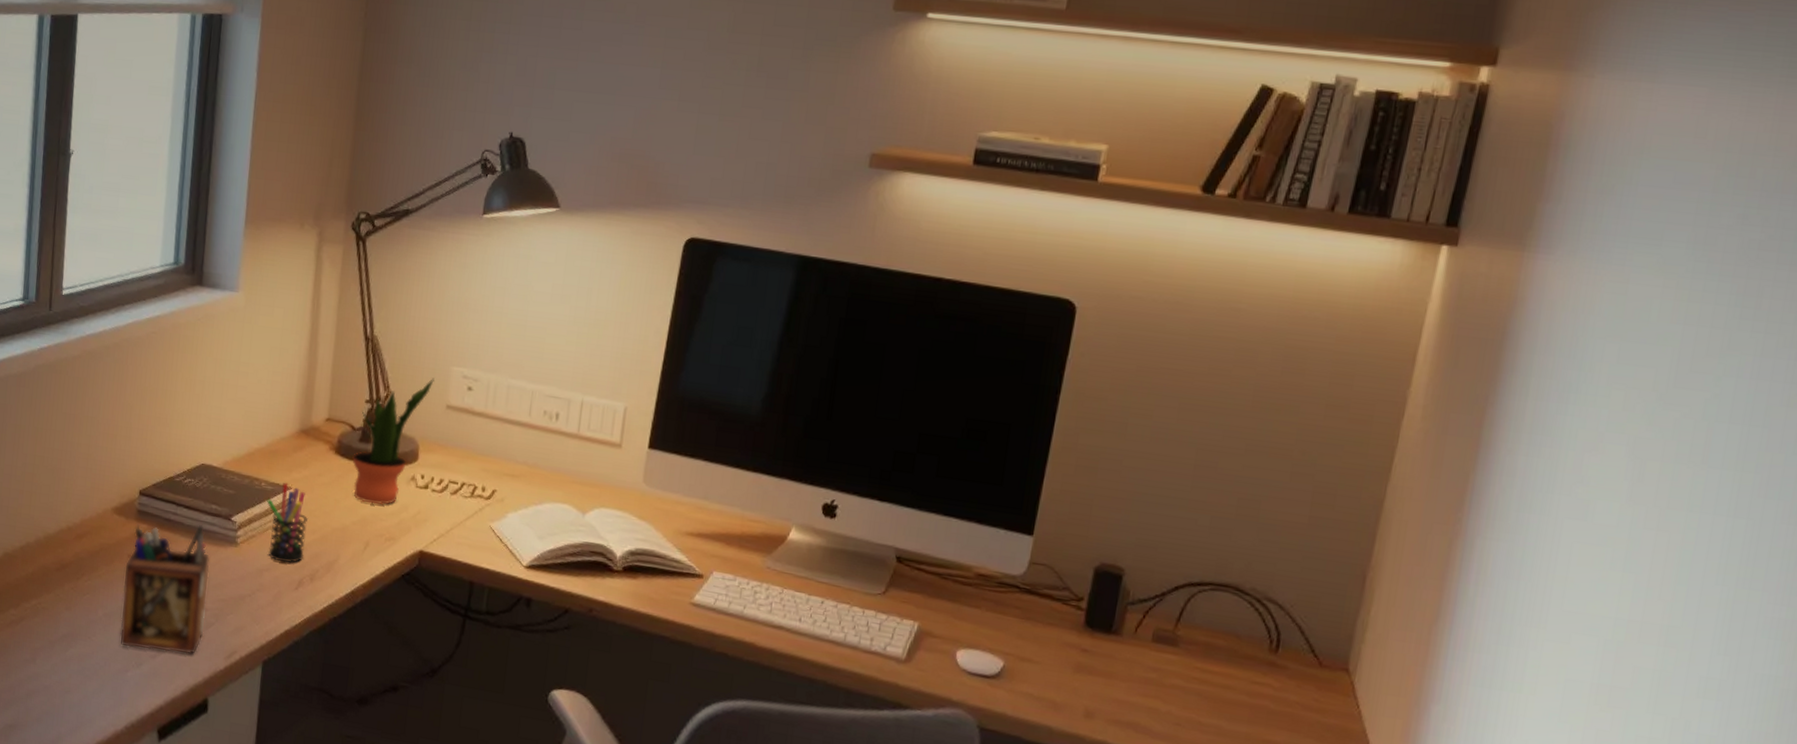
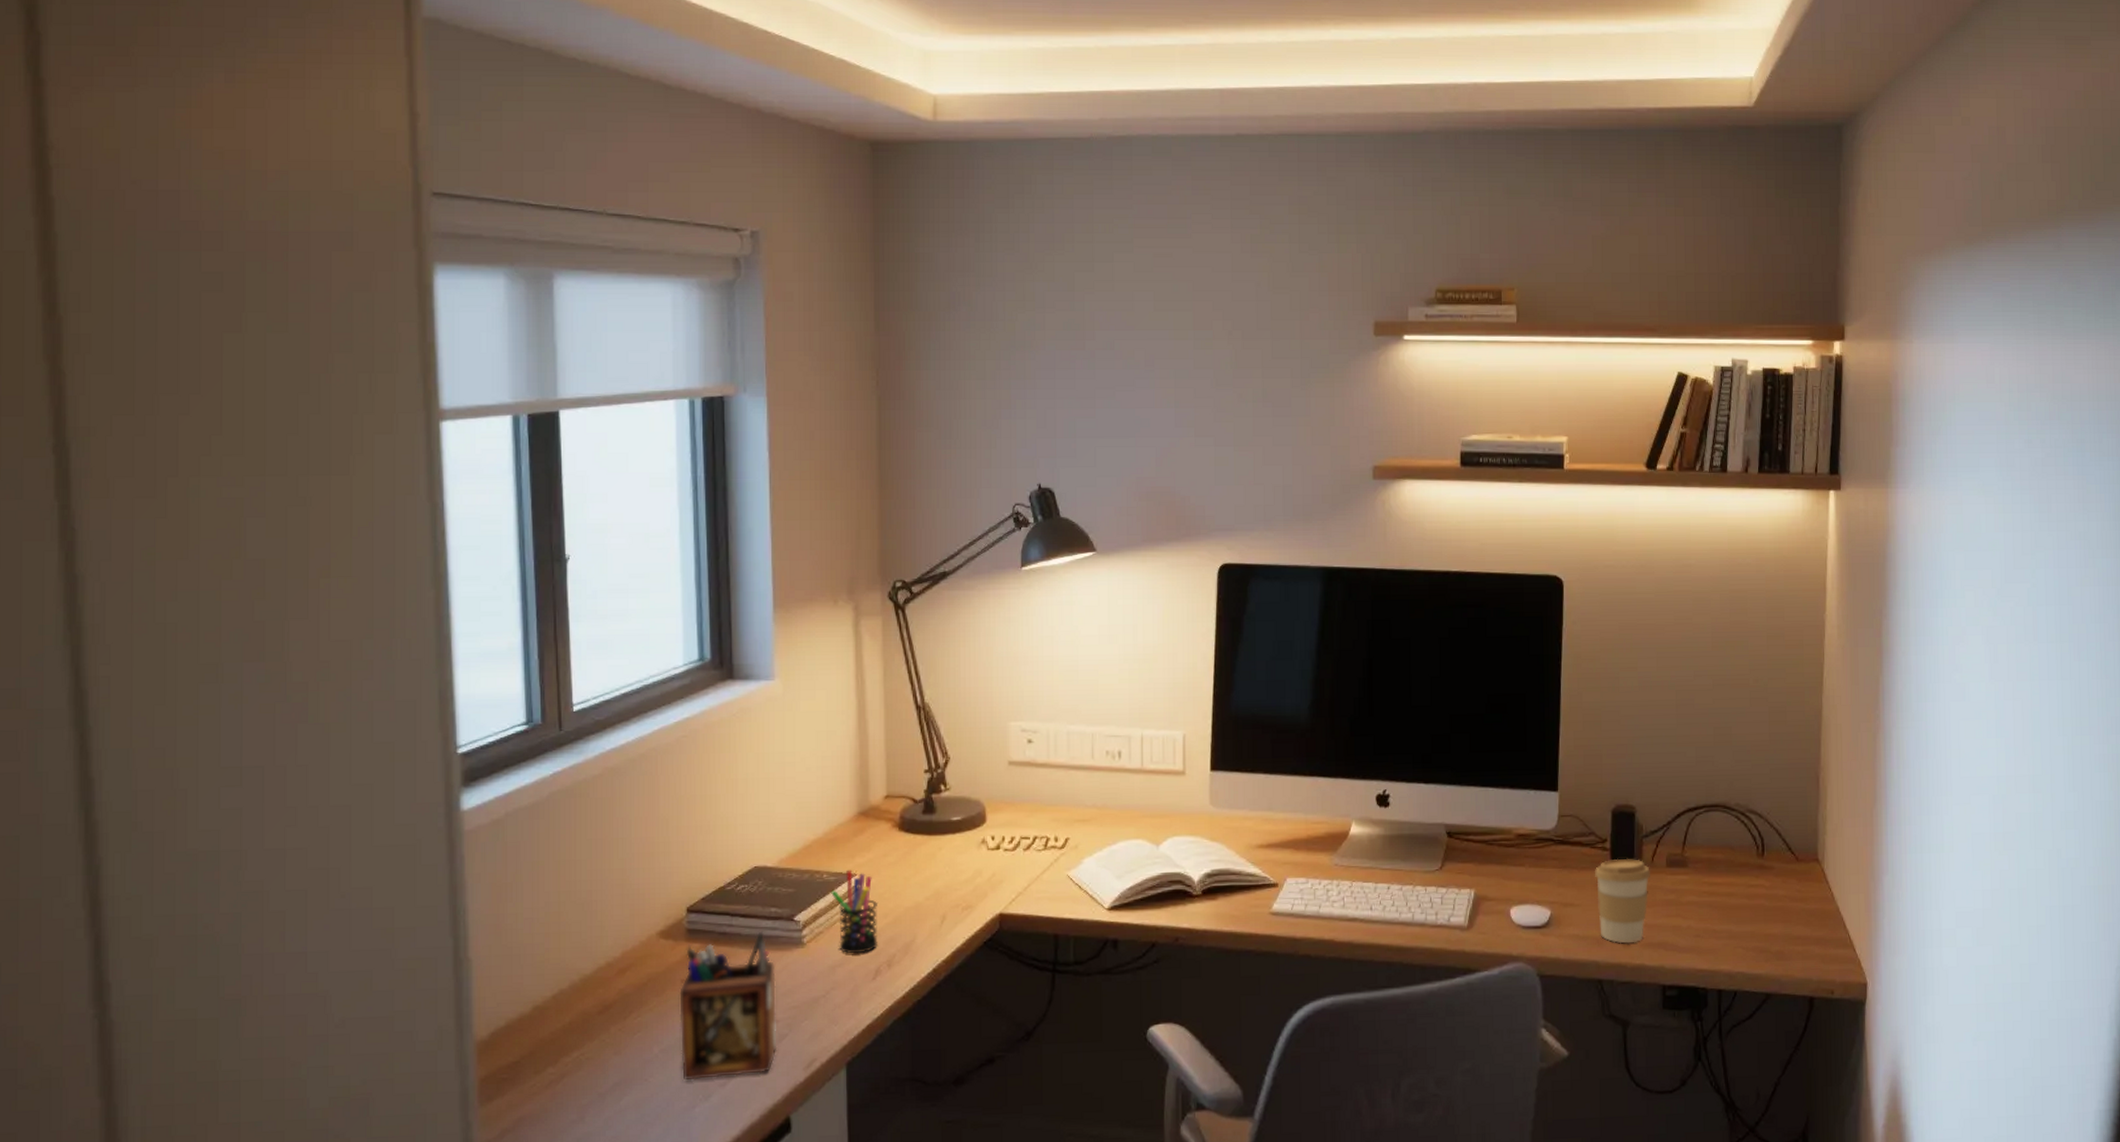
potted plant: present [352,377,435,505] -> none [918,736,993,875]
coffee cup: none [1059,621,1131,716] -> present [1595,858,1650,943]

